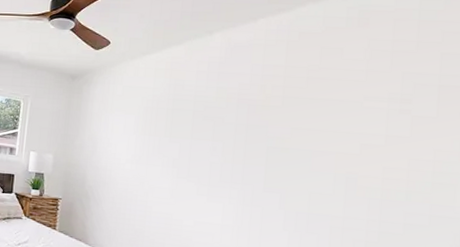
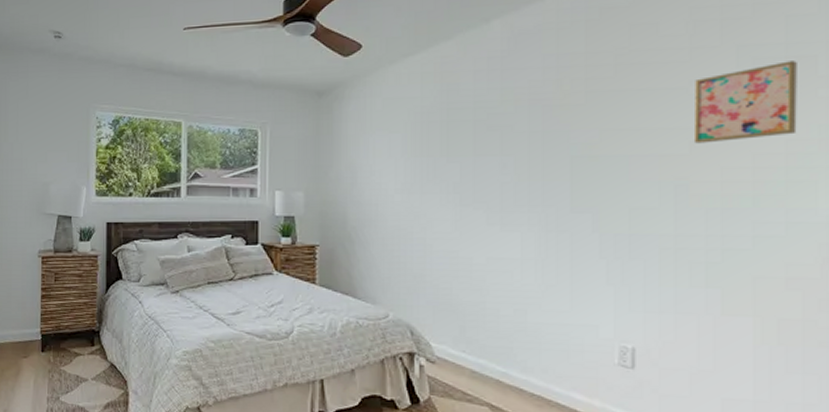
wall art: none [363,88,448,147] -> present [693,61,797,144]

